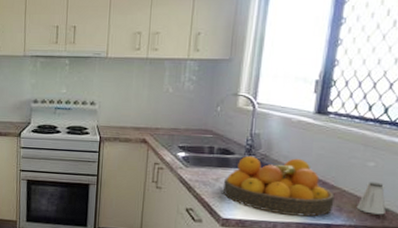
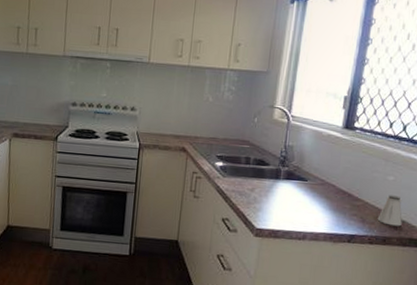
fruit bowl: present [223,155,335,217] -> none [258,167,359,228]

